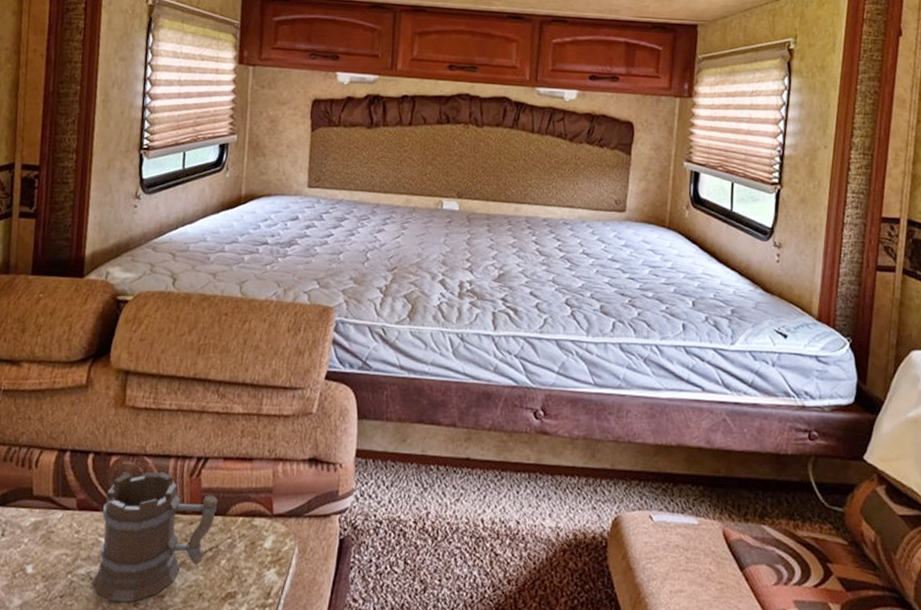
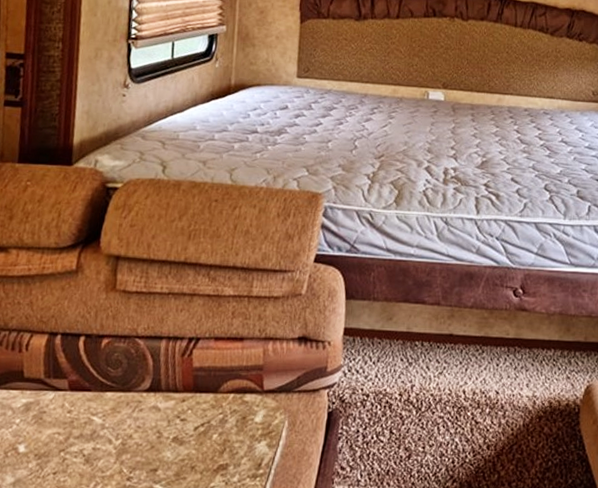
mug: present [93,471,218,602] -> none [86,352,210,477]

